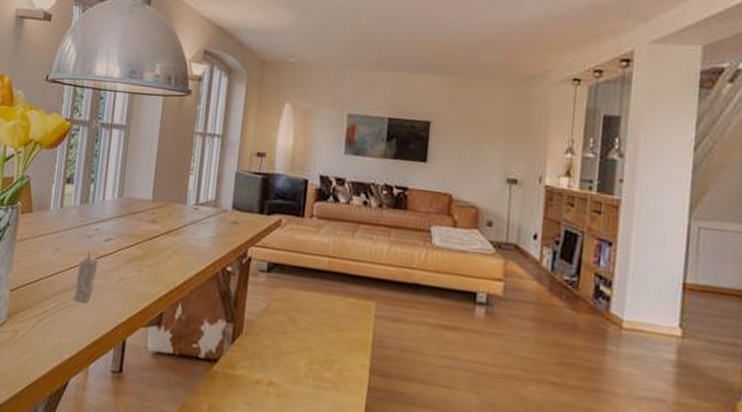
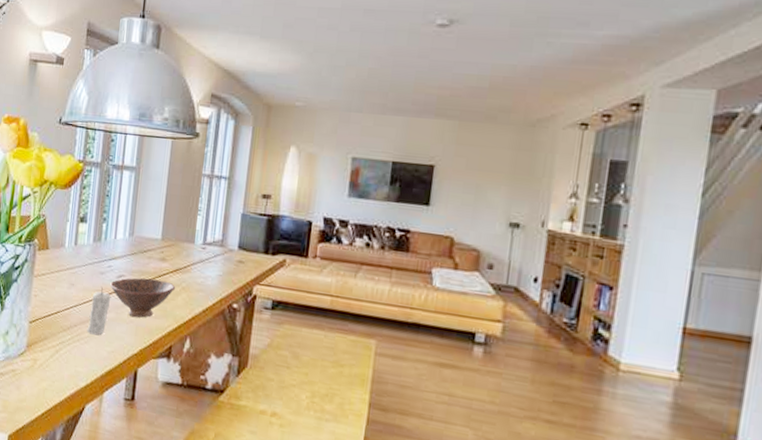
bowl: none [97,241,167,284] -> present [110,278,176,318]

